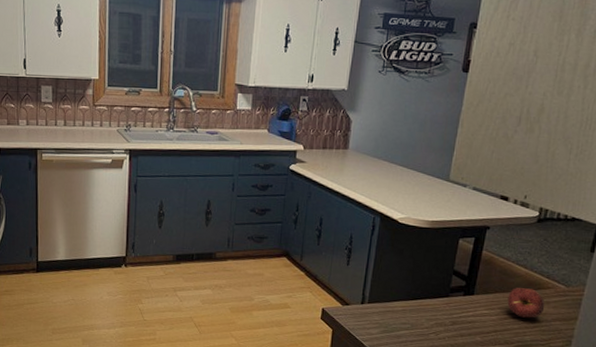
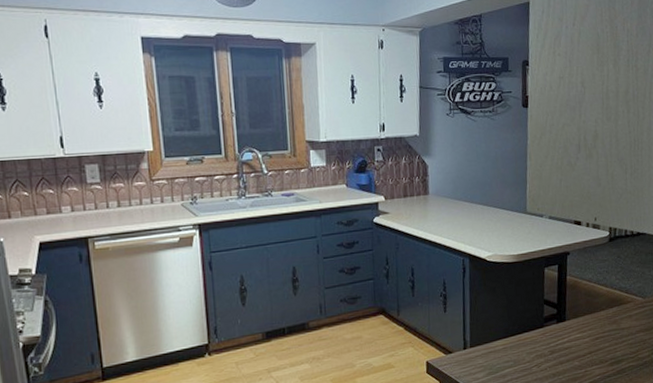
apple: present [507,288,545,318] -> none [595,305,629,335]

